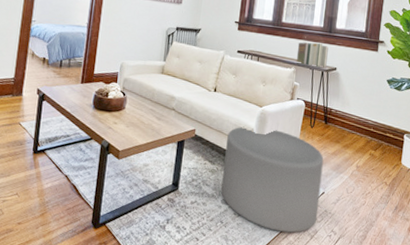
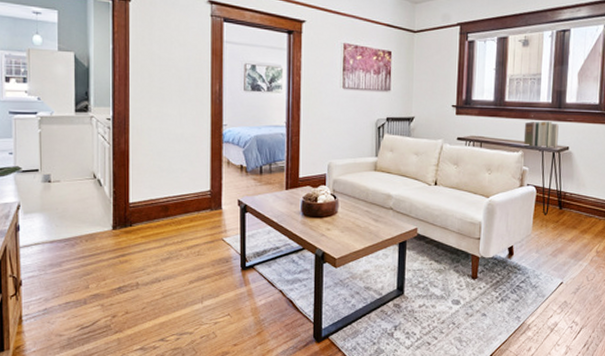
pouf: present [221,126,324,233] -> none [451,220,560,327]

